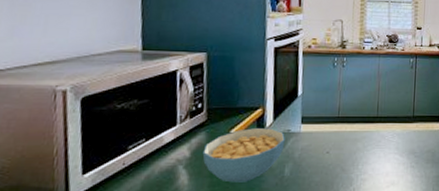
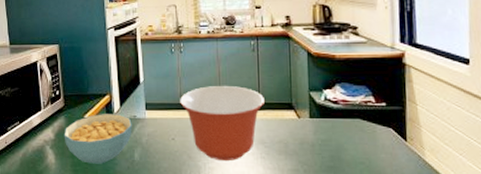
mixing bowl: none [338,100,418,172] -> present [180,86,264,162]

